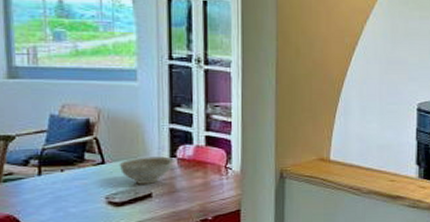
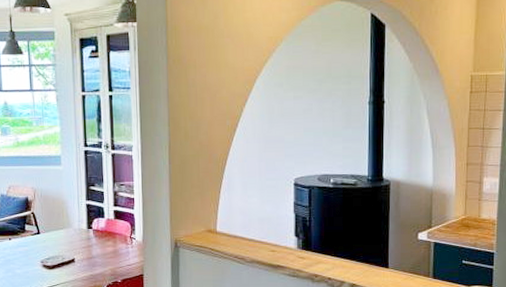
decorative bowl: present [119,156,173,184] -> none [50,228,90,251]

